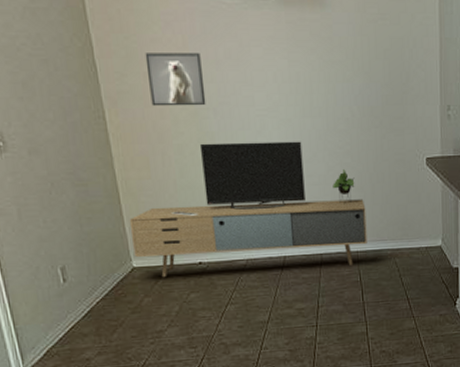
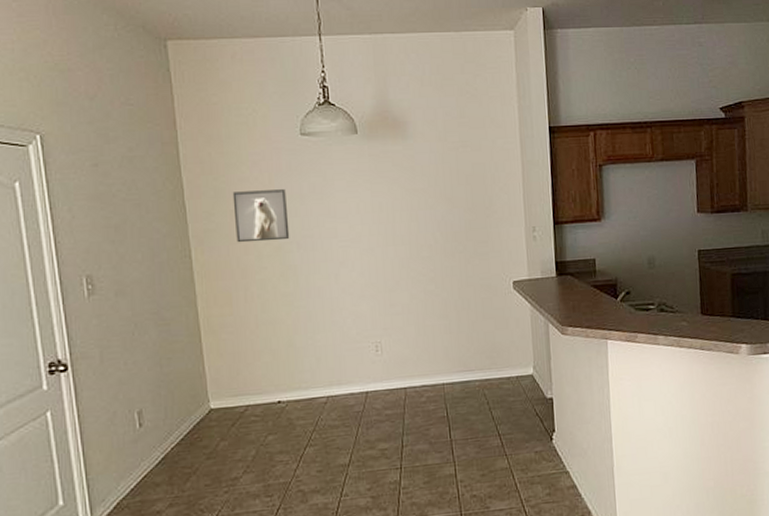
media console: present [129,141,367,278] -> none [209,270,454,419]

